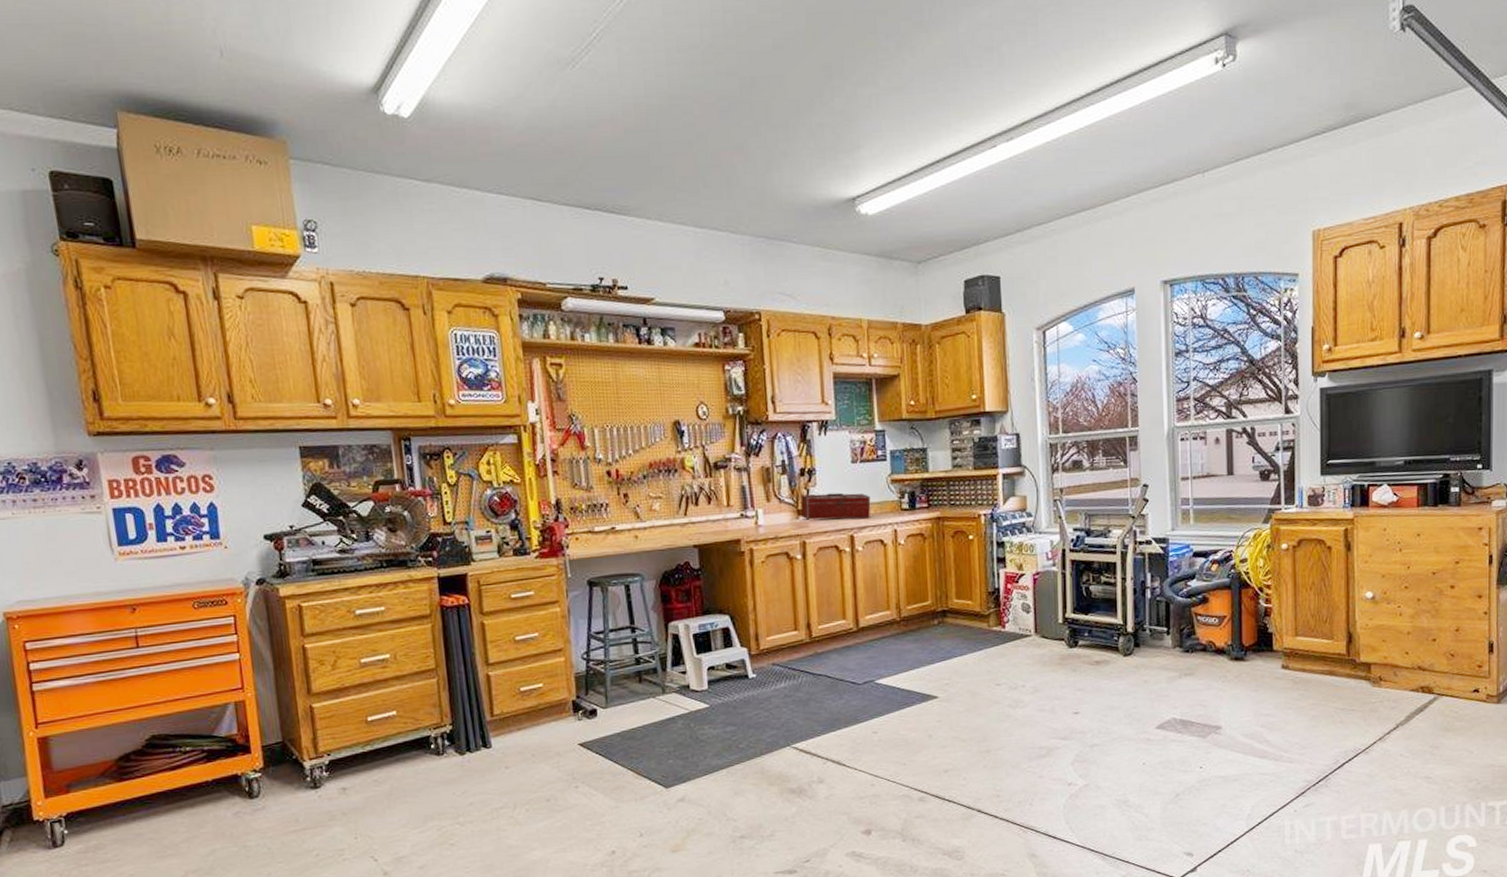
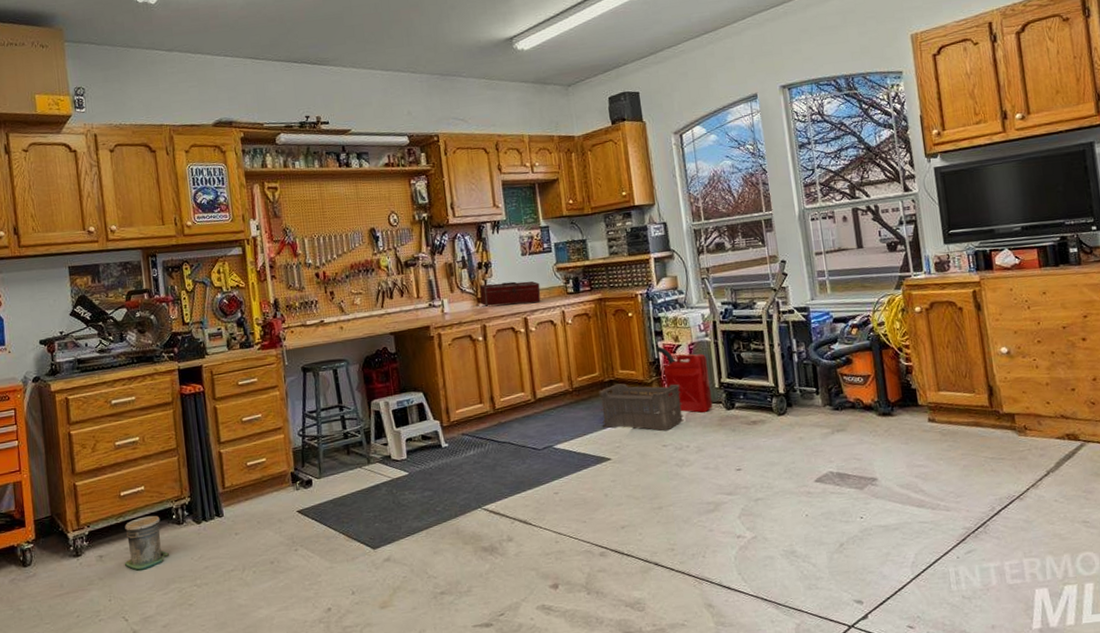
bucket: none [372,744,426,806] -> present [124,515,169,571]
plastic crate: none [930,614,1022,669] -> present [599,383,684,431]
fuel can: none [997,574,1054,650] -> present [656,346,713,413]

